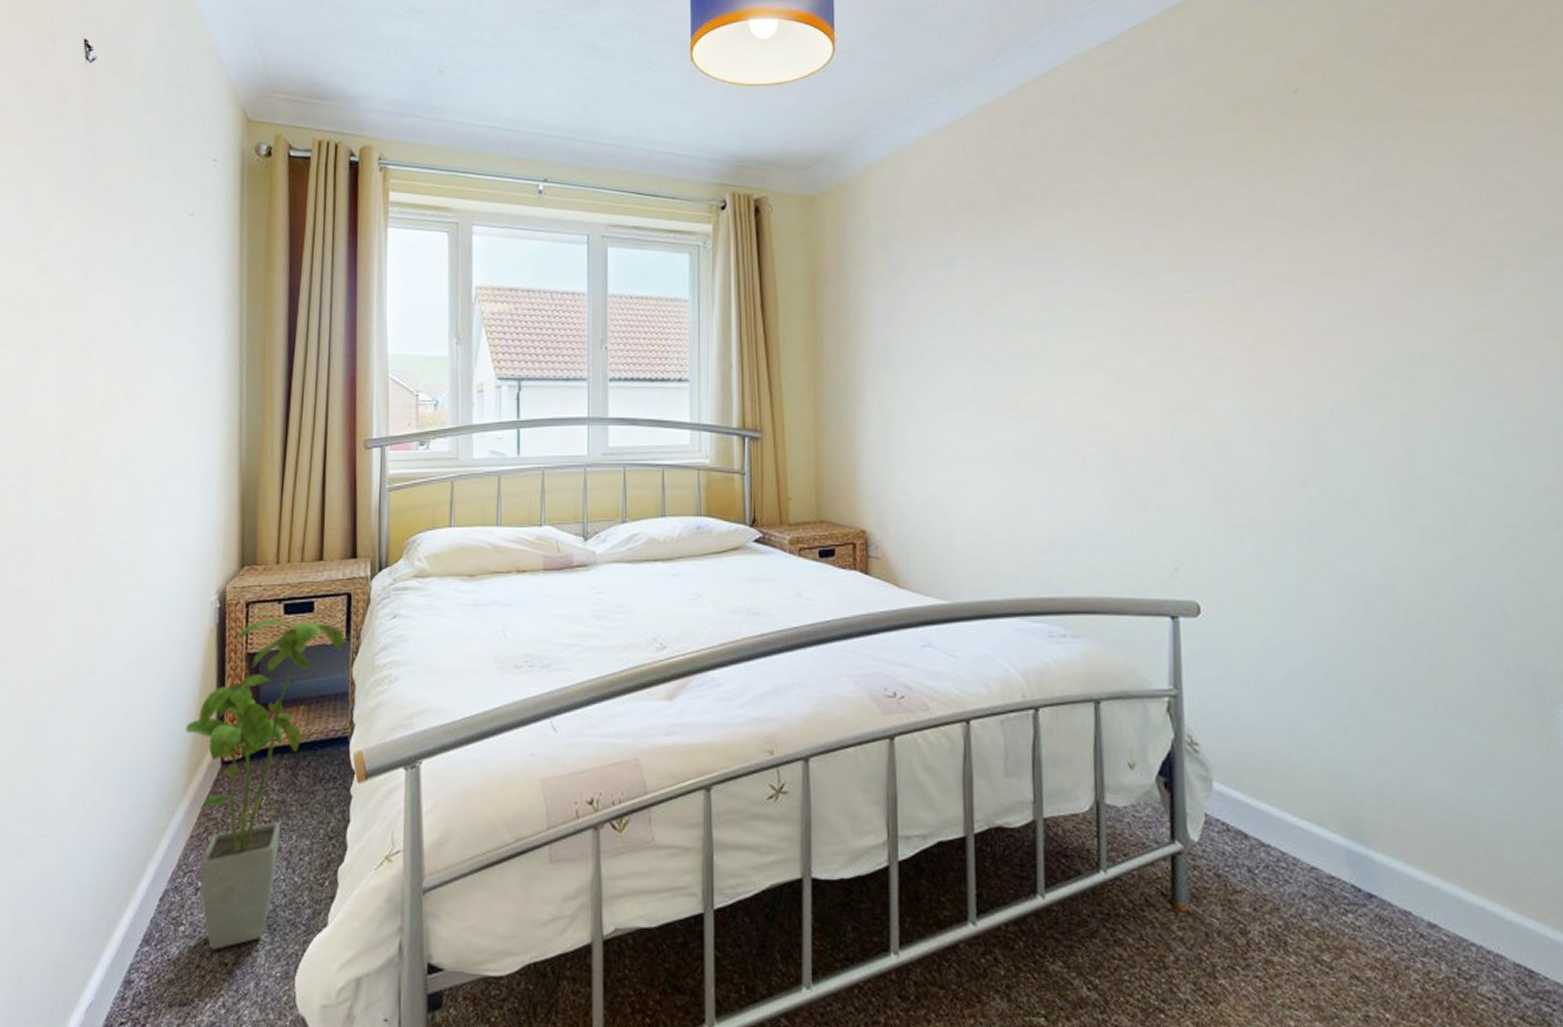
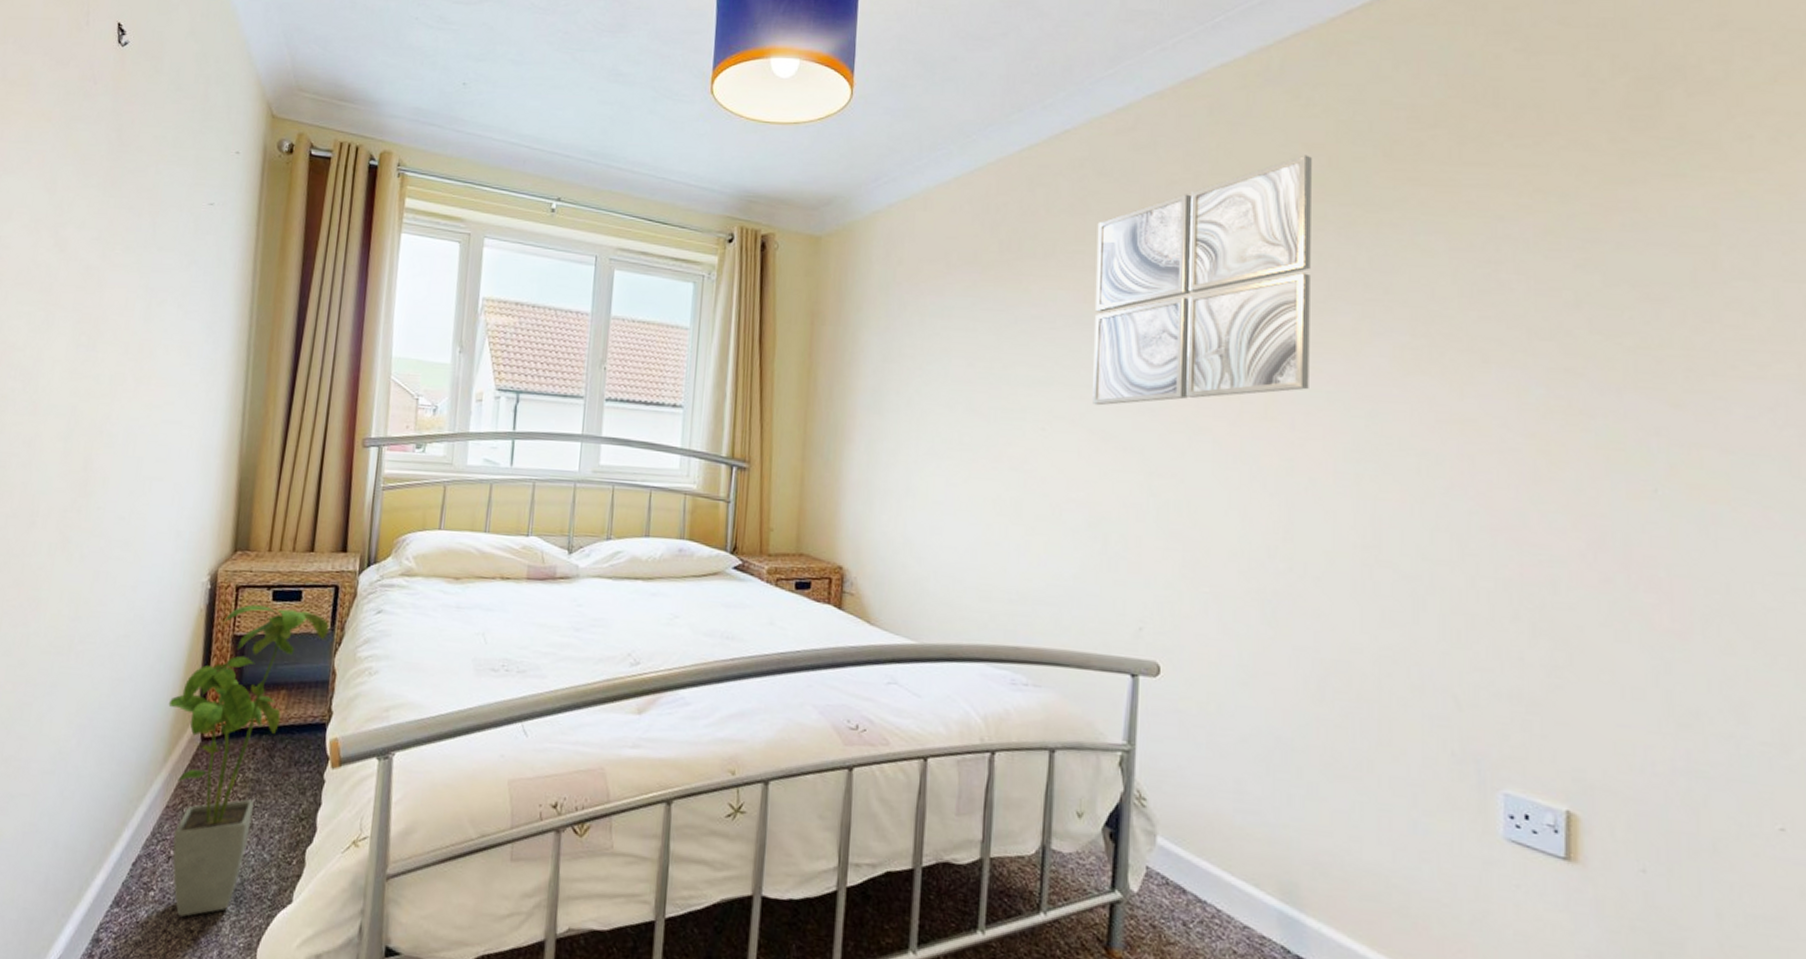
wall art: none [1094,72,1325,344] -> present [1093,154,1312,406]

